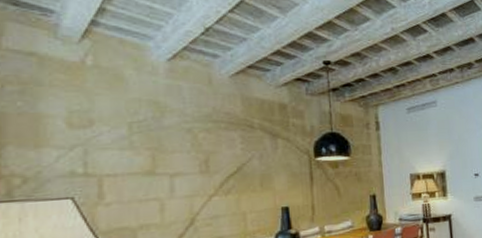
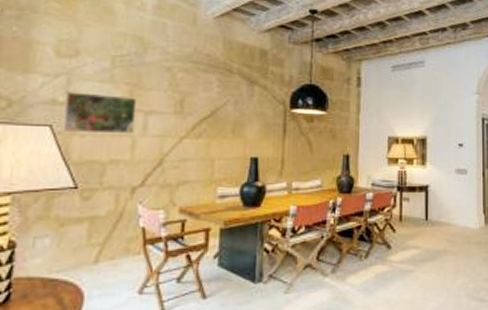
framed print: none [83,161,162,203] -> present [63,92,137,133]

